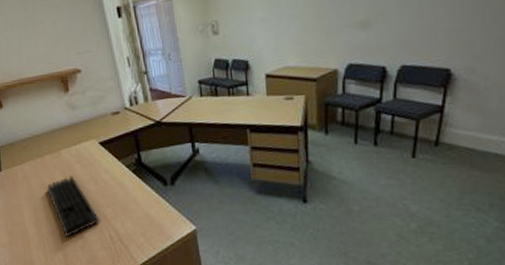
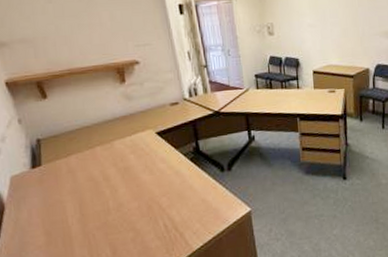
keyboard: present [47,176,100,238] -> none [96,166,155,231]

